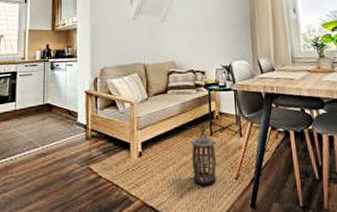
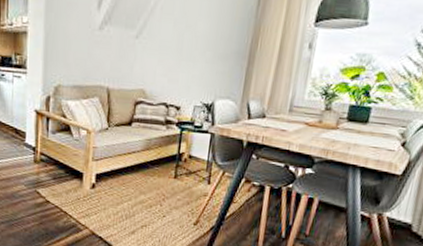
lantern: present [191,125,217,187] -> none [147,166,179,228]

